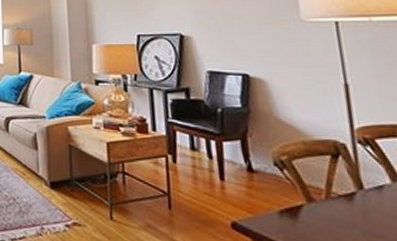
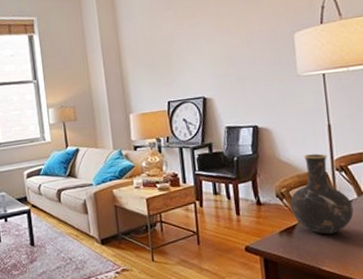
vase: none [292,117,387,227] -> present [289,153,354,235]

